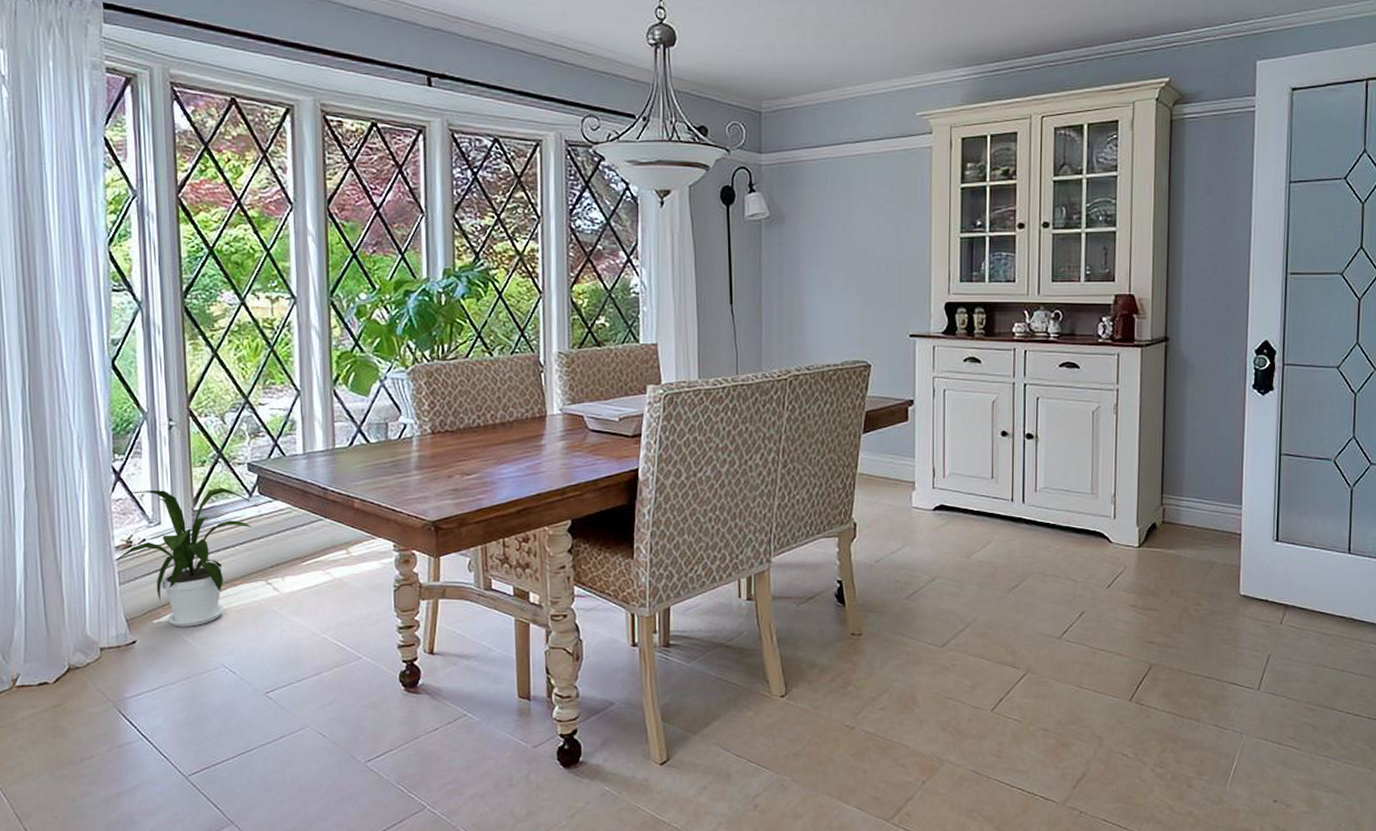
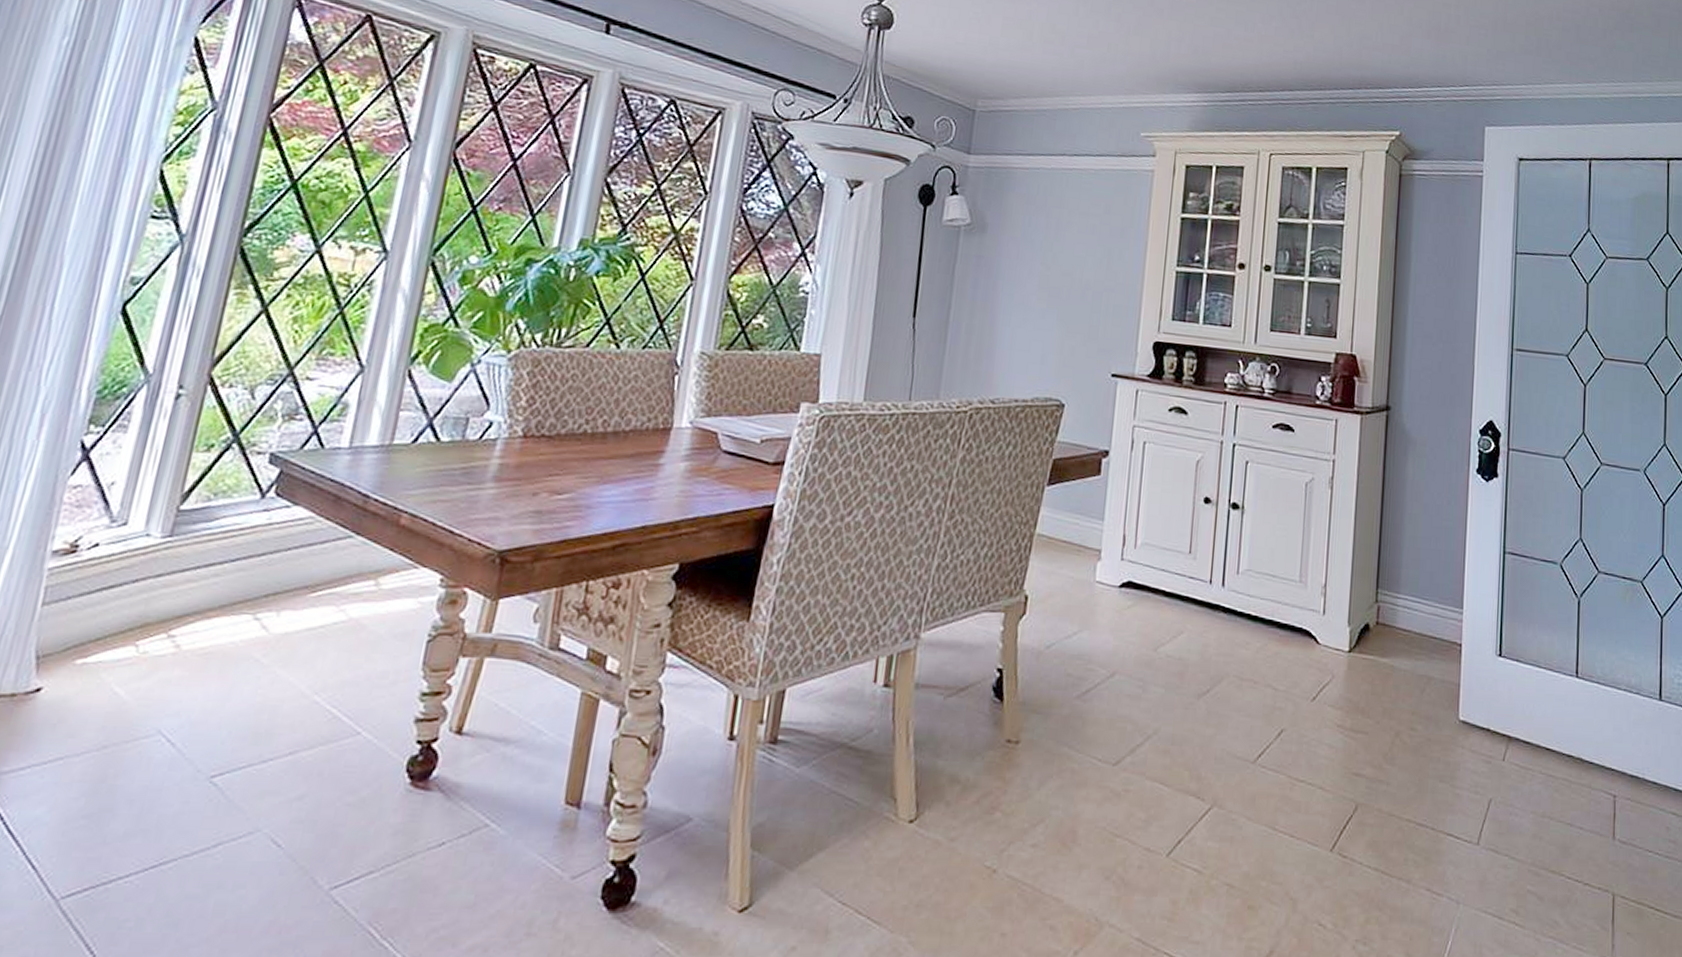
house plant: present [115,487,252,627] -> none [45,476,262,673]

